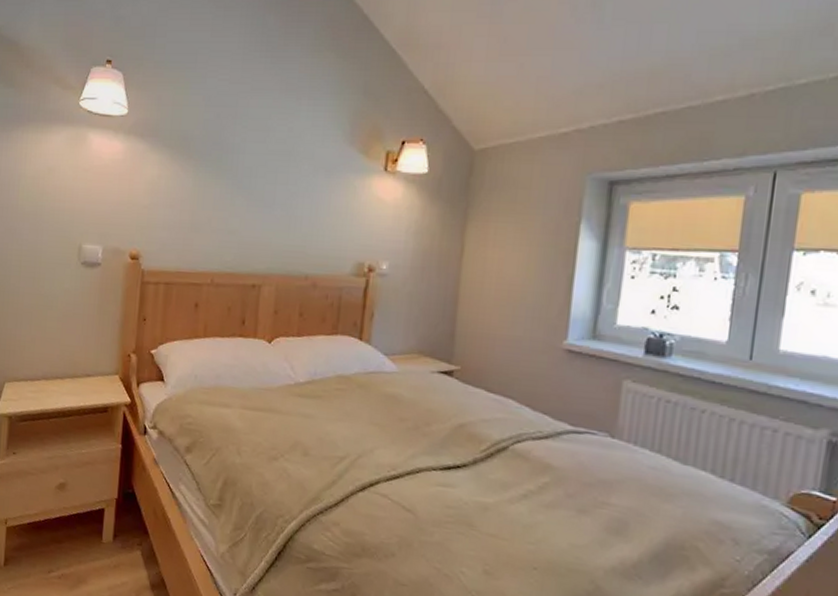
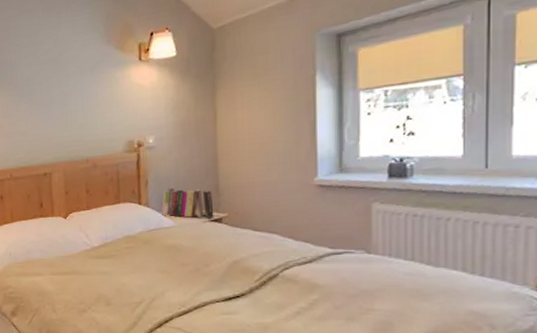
books: none [385,325,446,370] -> present [162,187,214,219]

